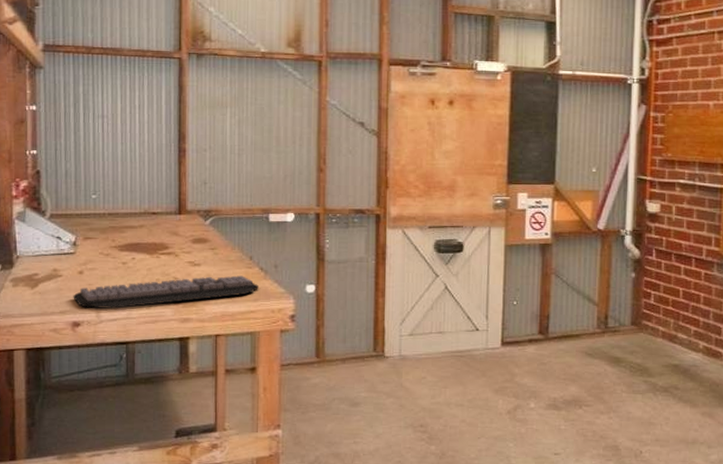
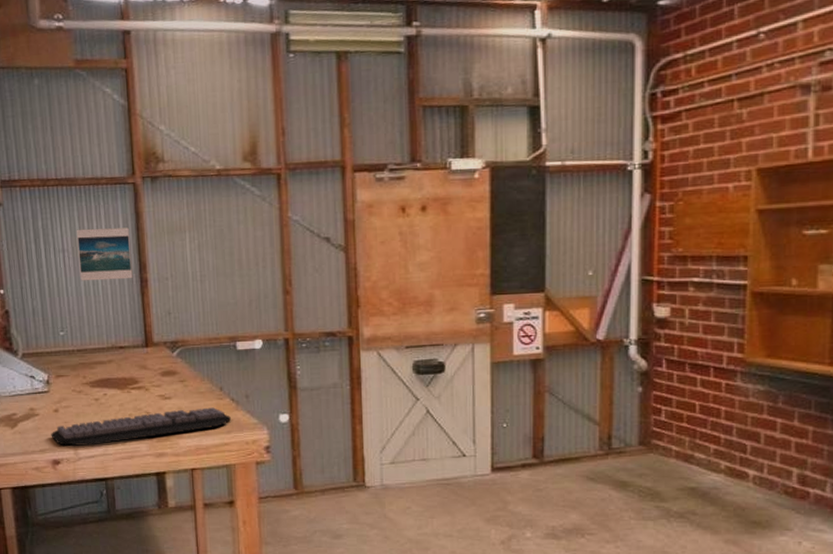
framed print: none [117,97,172,148] -> present [76,227,133,281]

